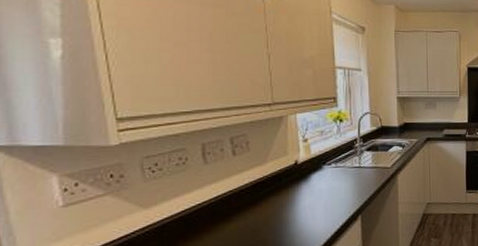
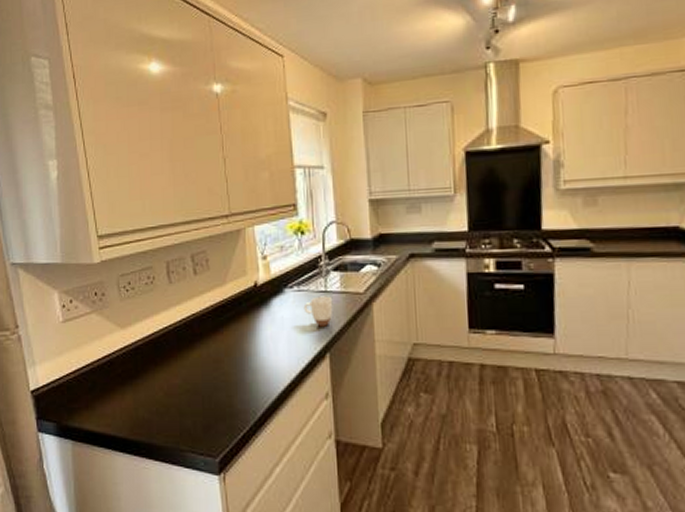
mug: none [340,170,366,195] -> present [303,296,334,327]

